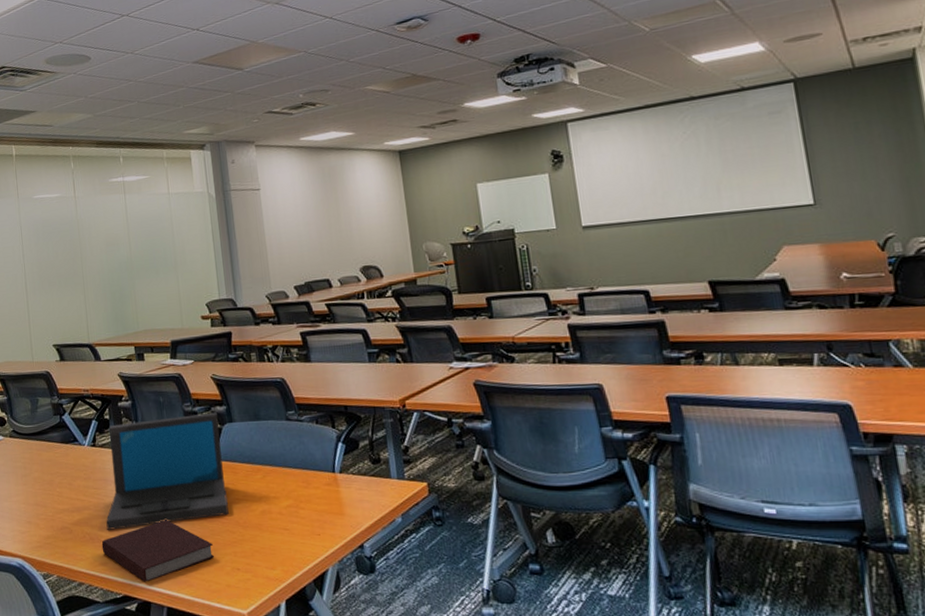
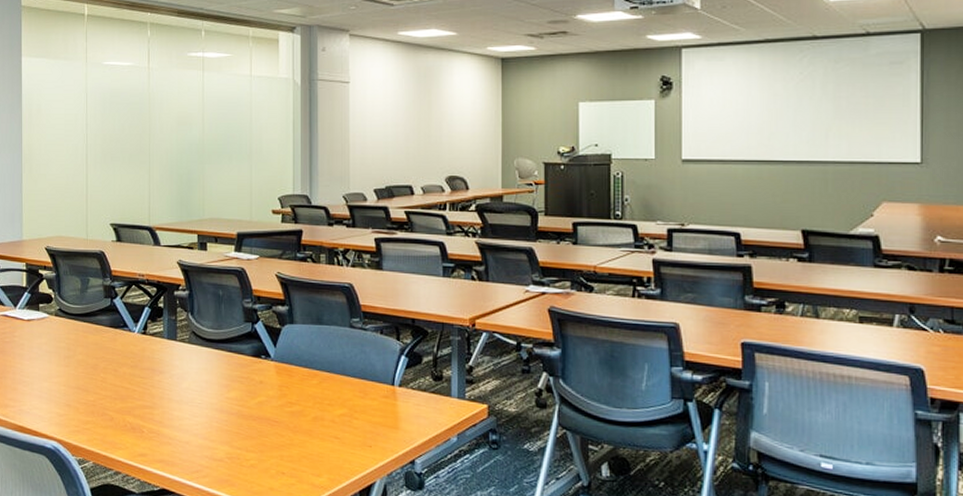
notebook: present [101,520,215,582] -> none [143,416,260,478]
laptop: present [106,412,229,530] -> none [150,311,279,422]

